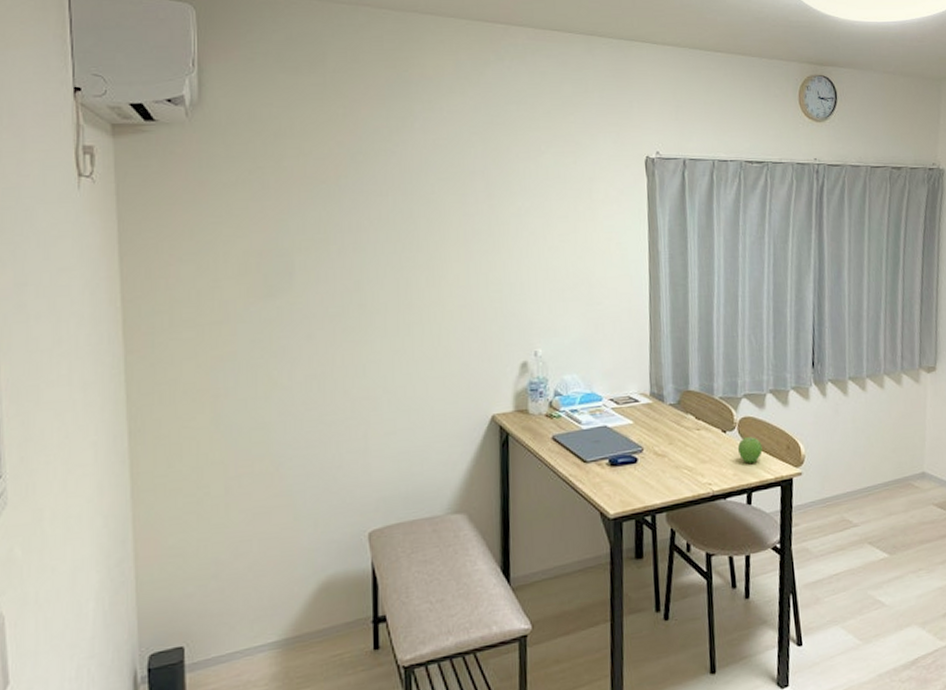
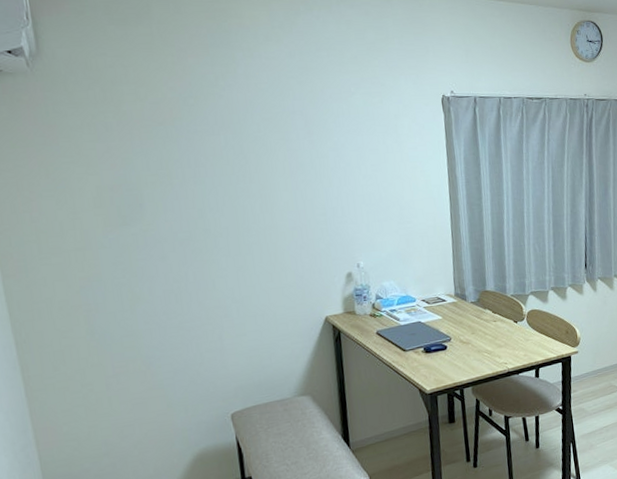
fruit: present [737,437,763,463] -> none [526,325,547,346]

